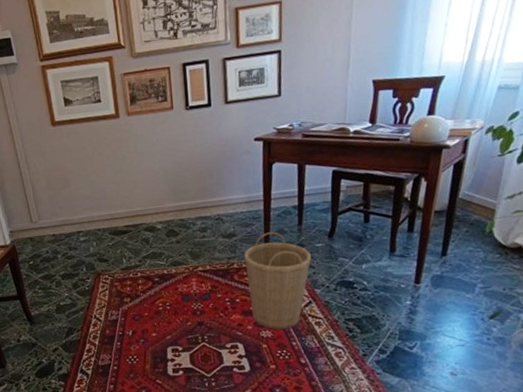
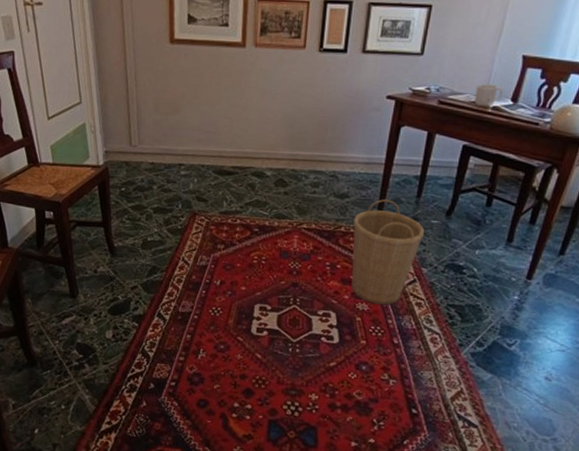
mug: none [335,111,361,133] -> present [474,83,503,107]

